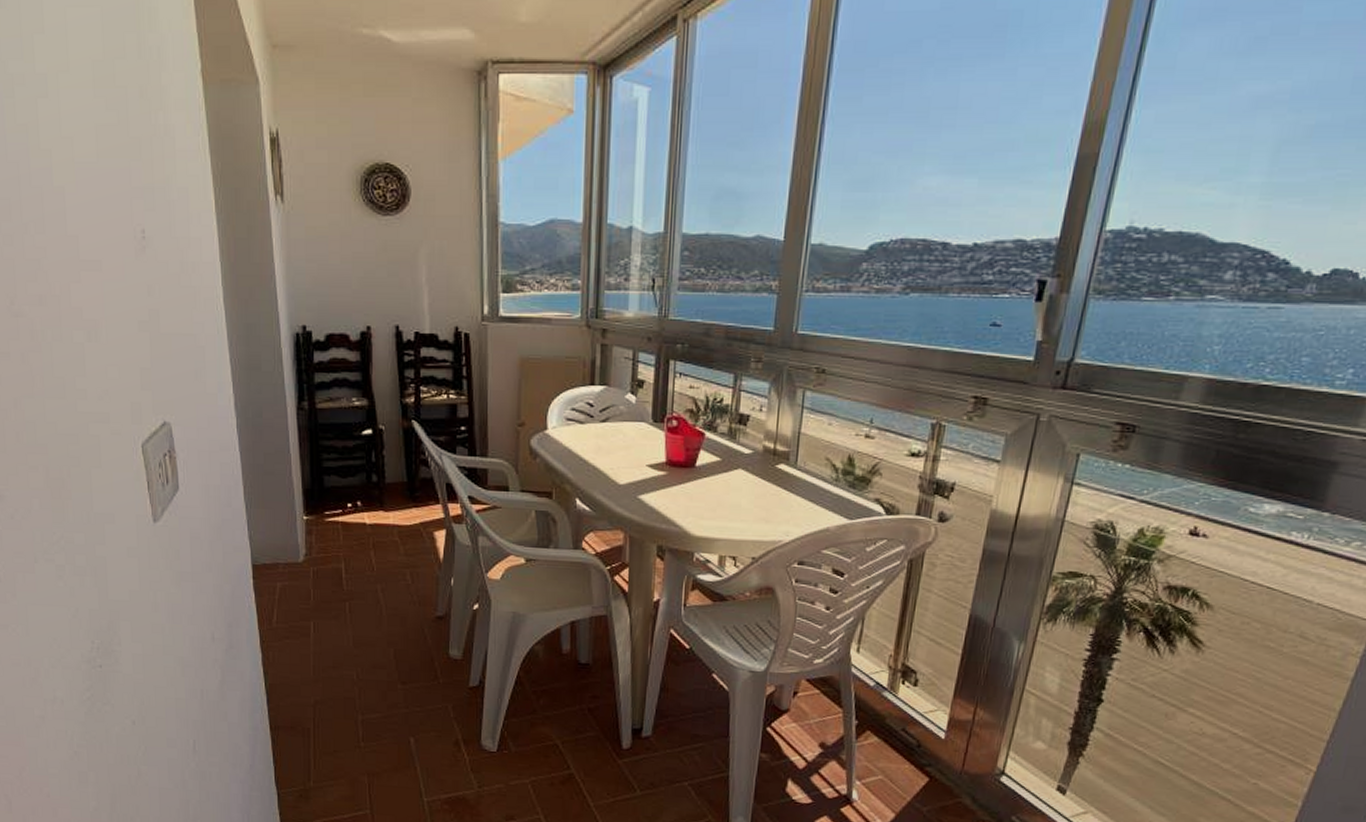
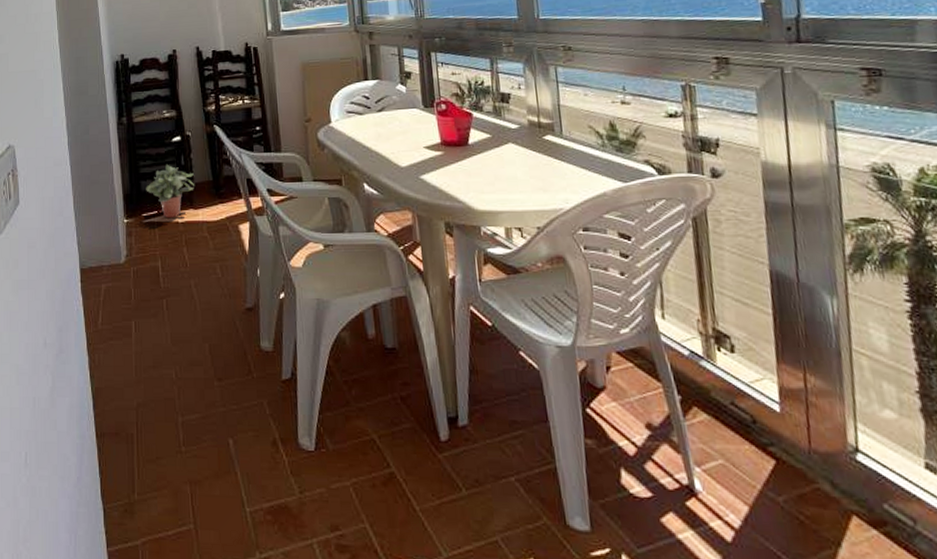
potted plant: none [329,459,386,519] -> present [146,164,194,219]

